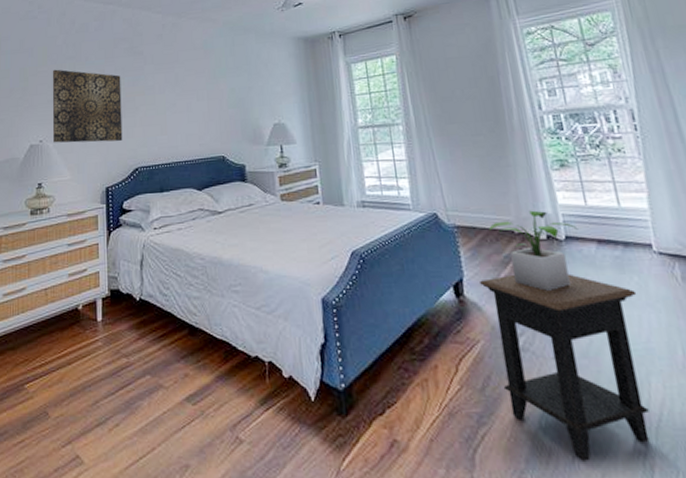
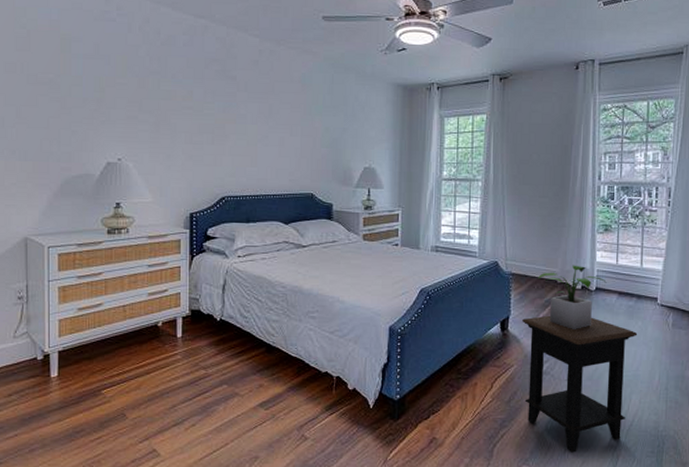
wall art: present [52,69,123,143] -> none [132,83,211,169]

